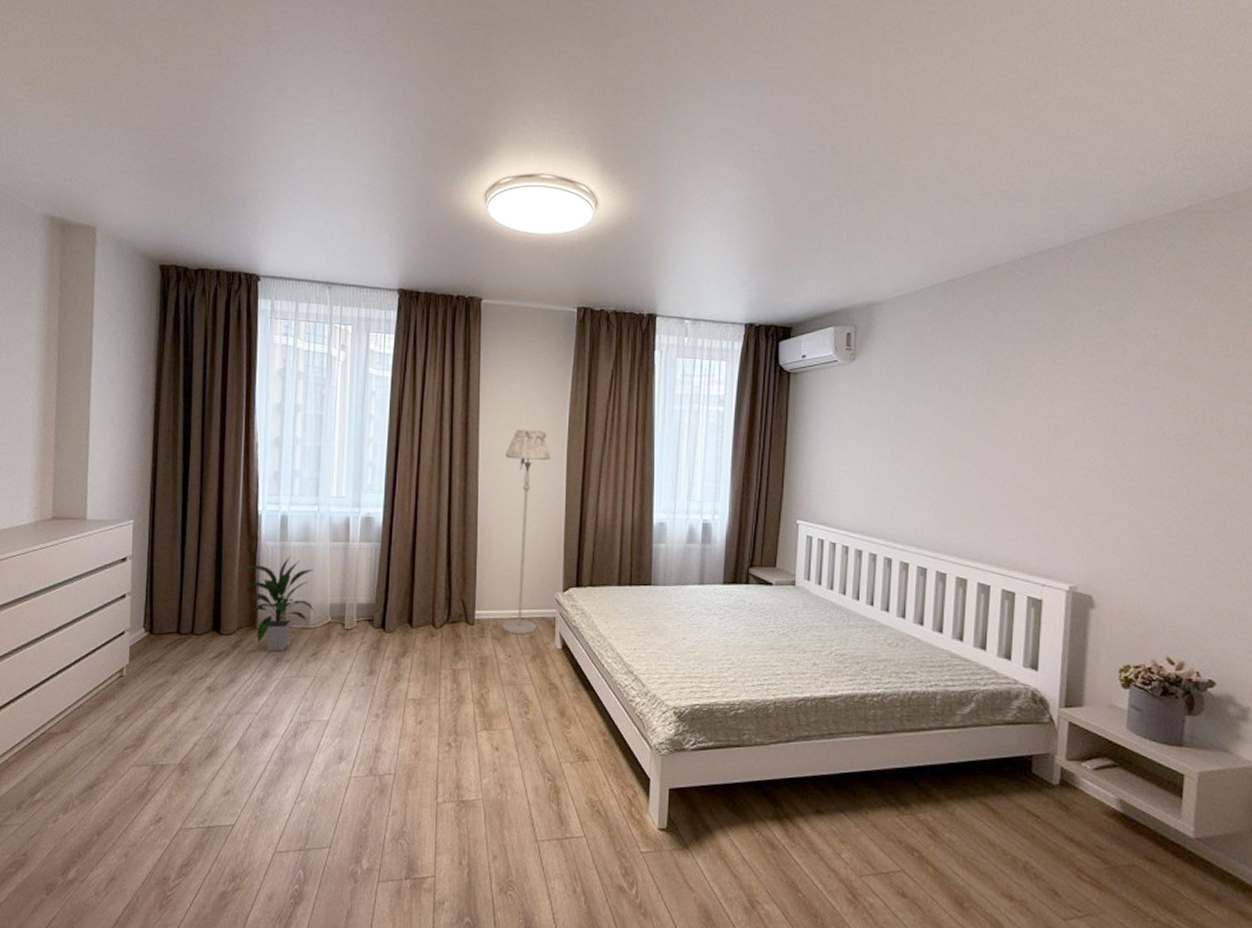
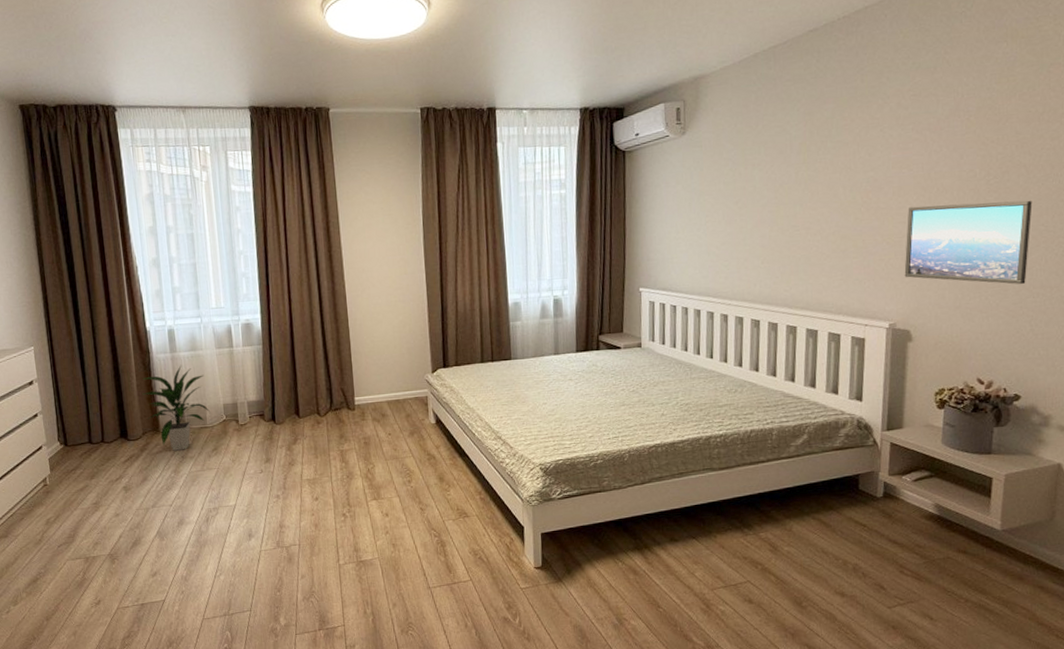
floor lamp: present [502,429,551,635] -> none [366,228,411,415]
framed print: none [1087,460,1227,556] -> present [904,200,1033,285]

